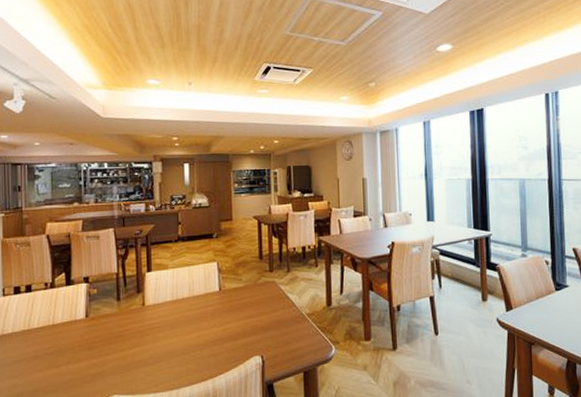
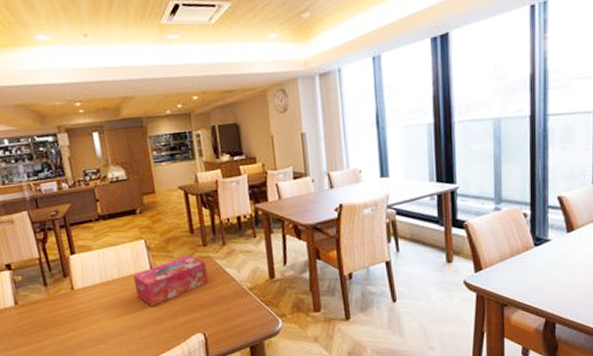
tissue box: none [203,279,271,326] -> present [133,255,208,306]

